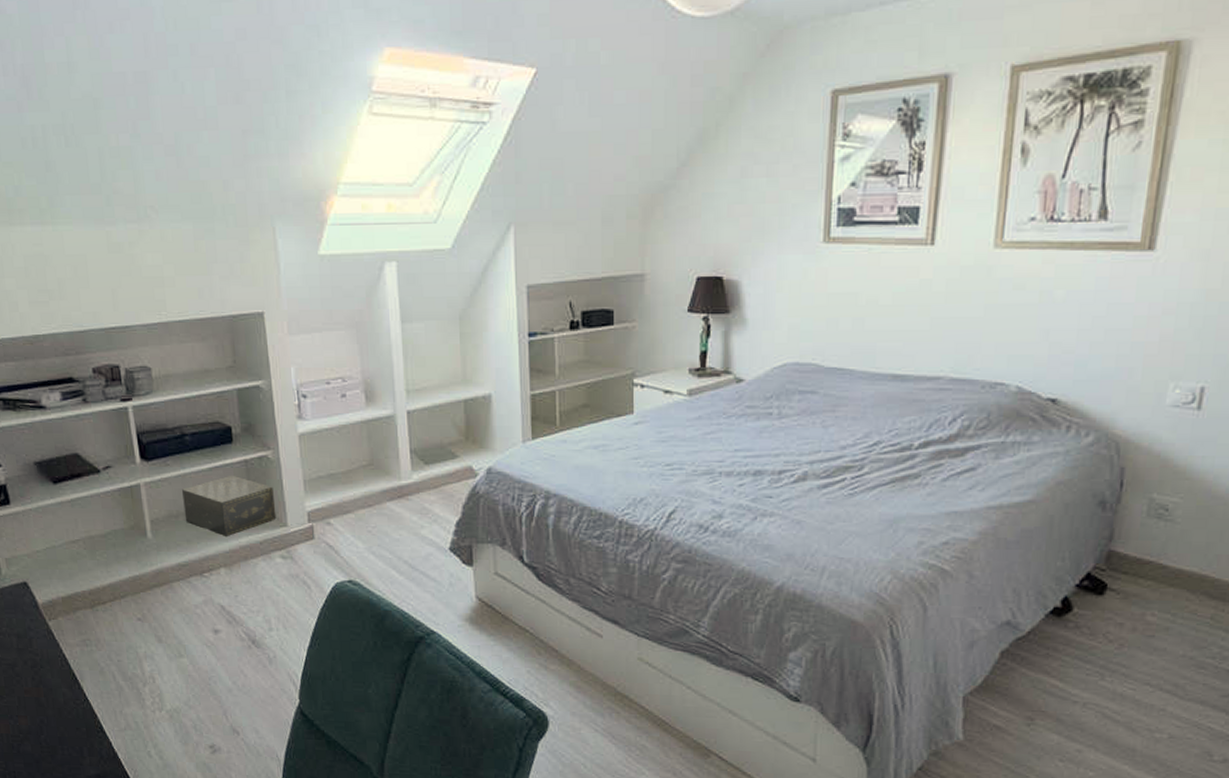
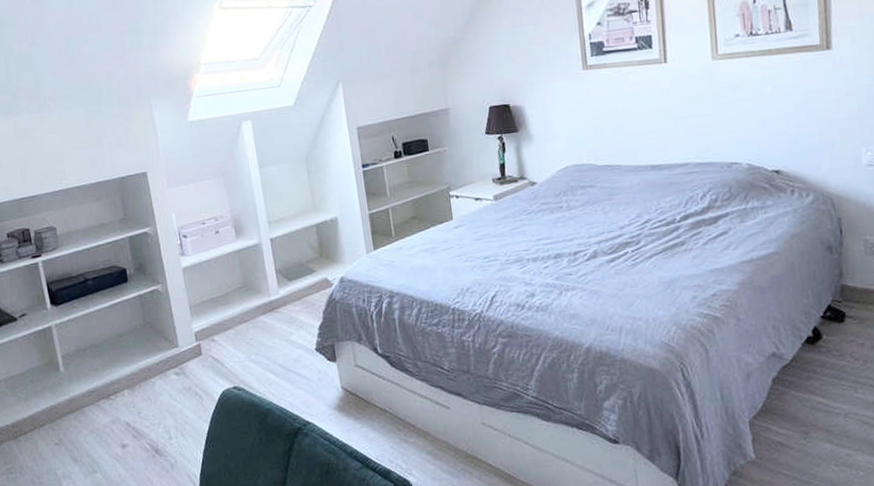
decorative box: present [182,475,277,536] -> none [88,309,169,362]

